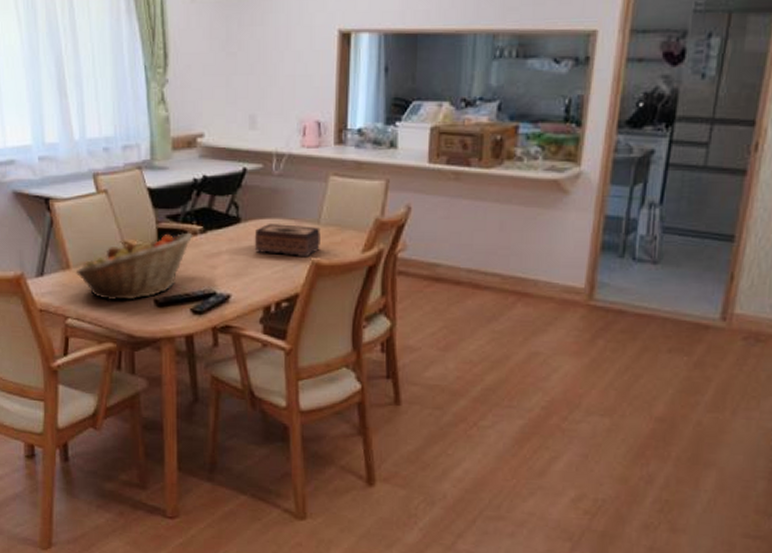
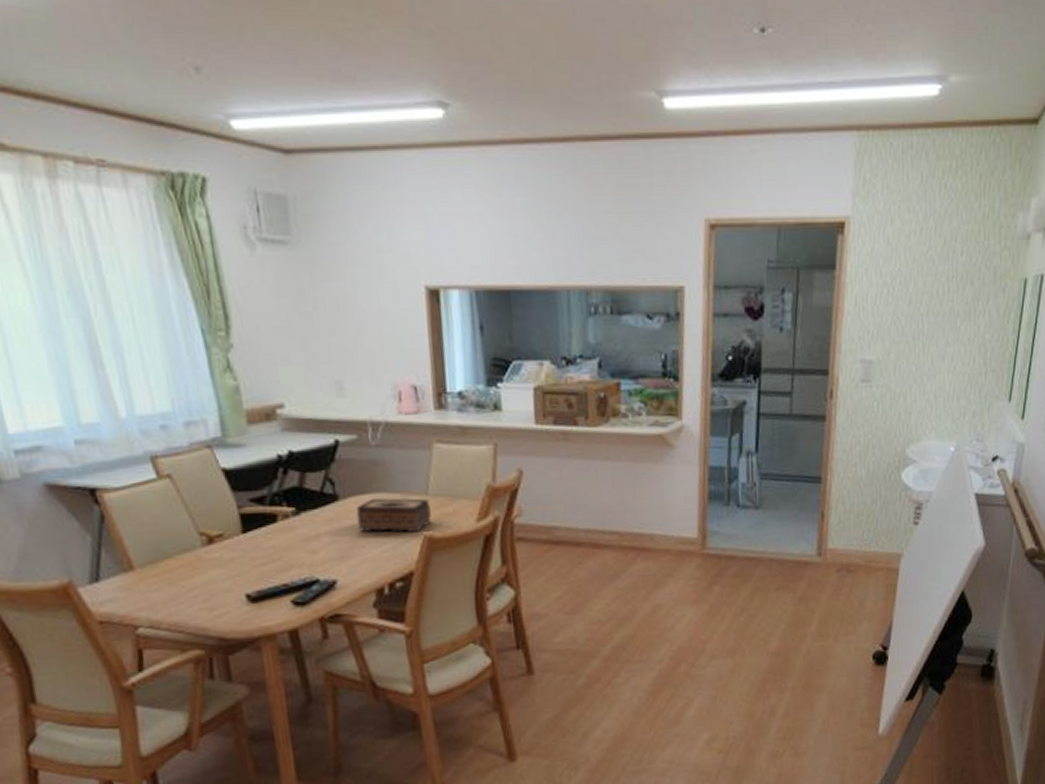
fruit basket: present [75,232,193,301] -> none [141,515,285,602]

